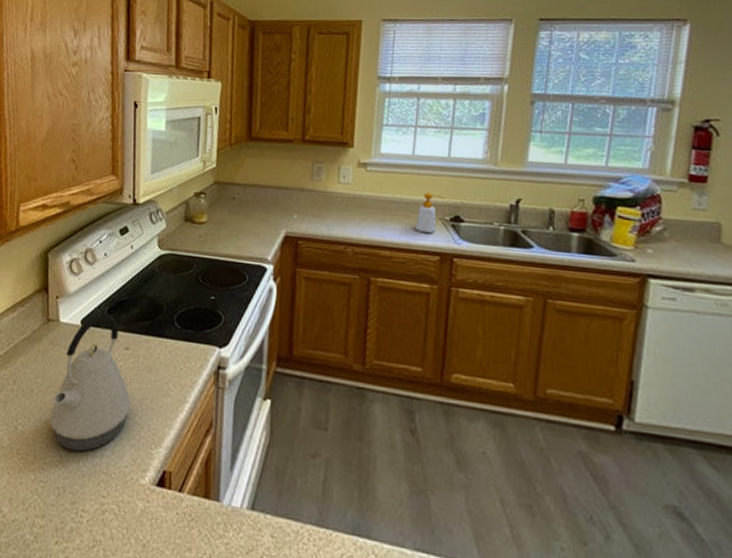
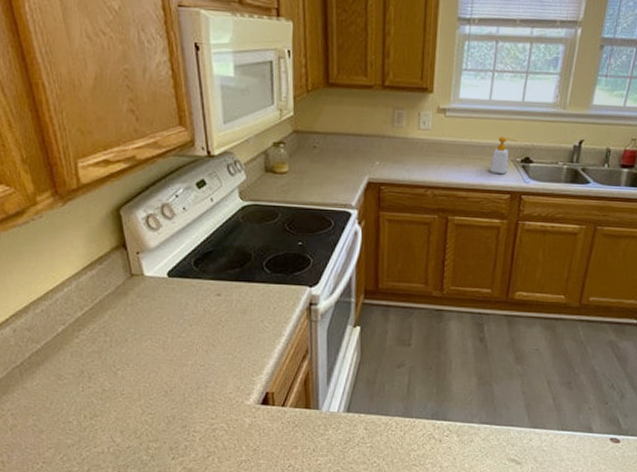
kettle: present [49,312,131,452] -> none [149,264,229,386]

